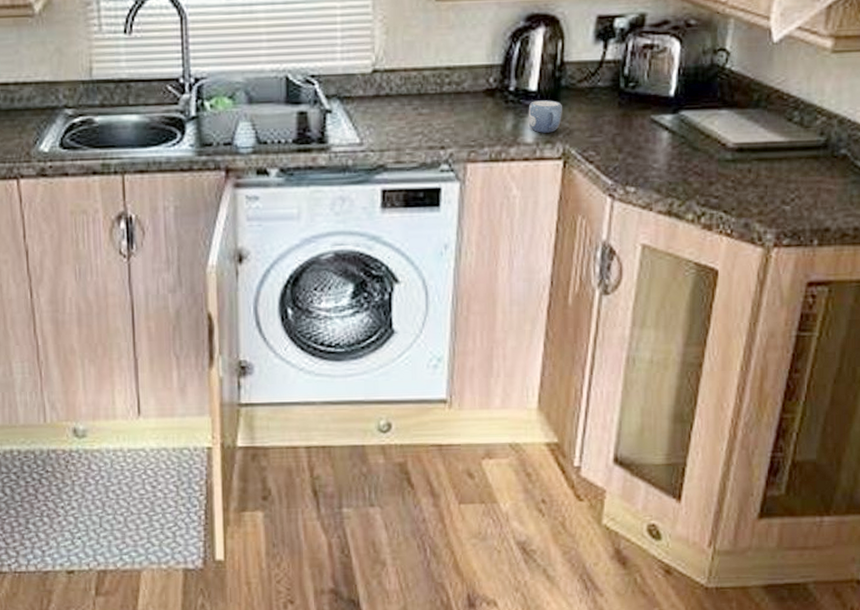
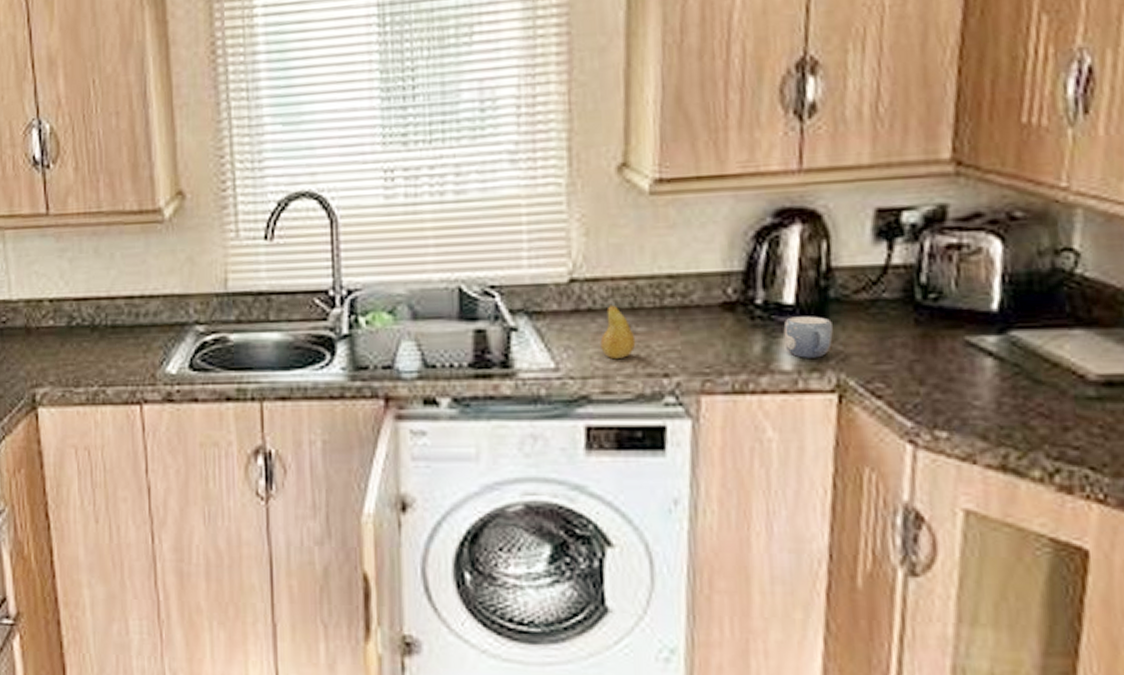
fruit: none [395,91,421,136] -> present [600,305,636,360]

